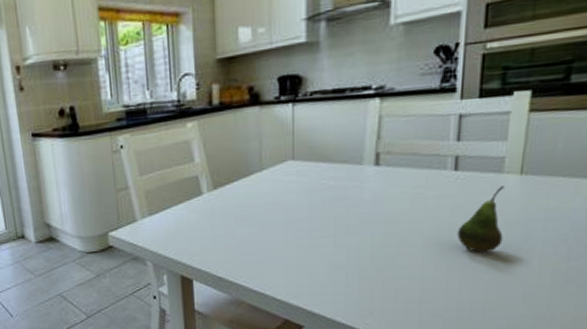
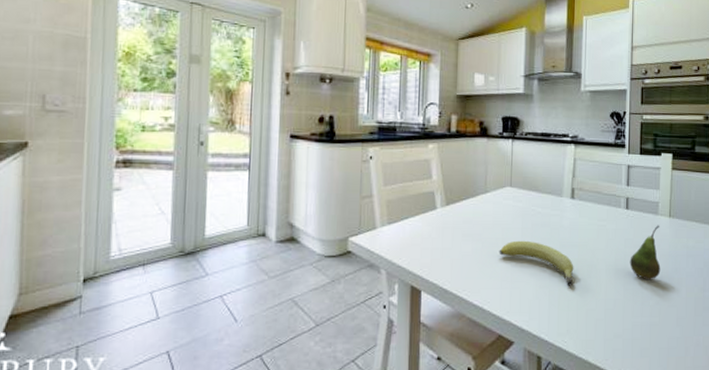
fruit: none [281,219,379,266] -> present [499,240,574,286]

